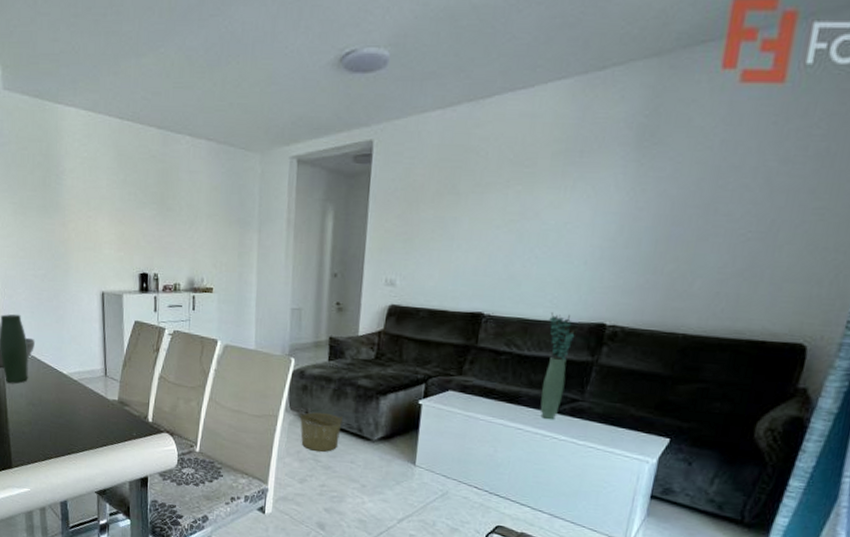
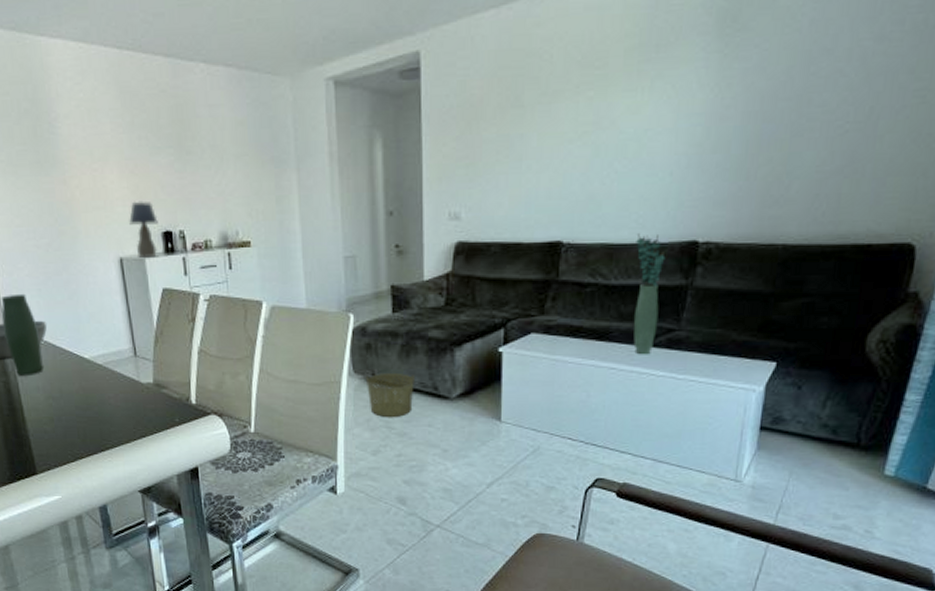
table lamp: none [113,245,137,294] -> present [129,201,158,258]

